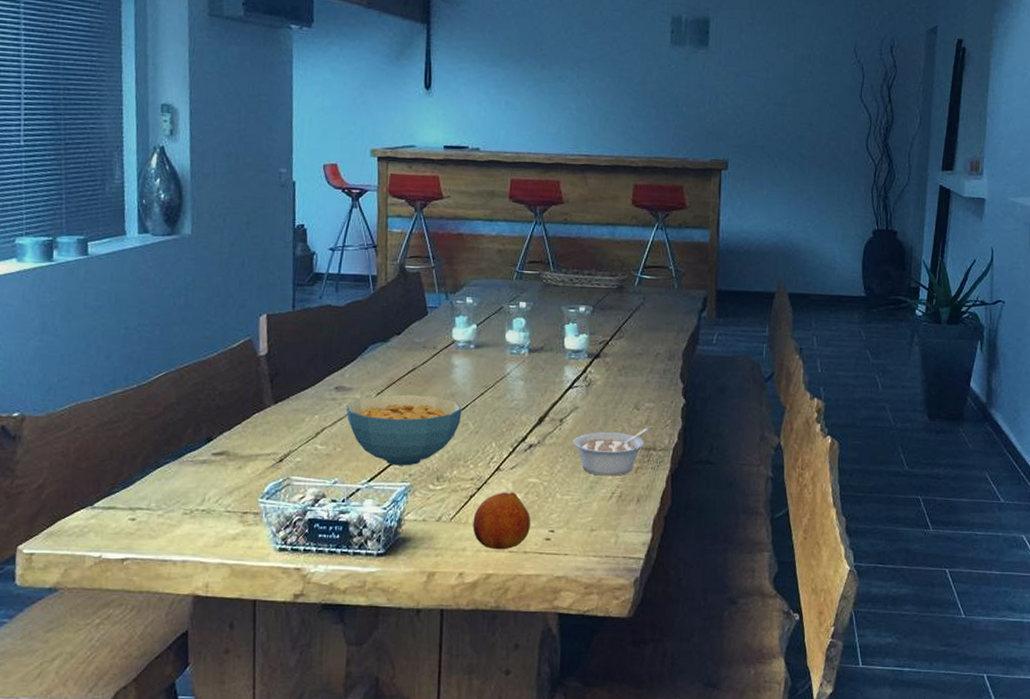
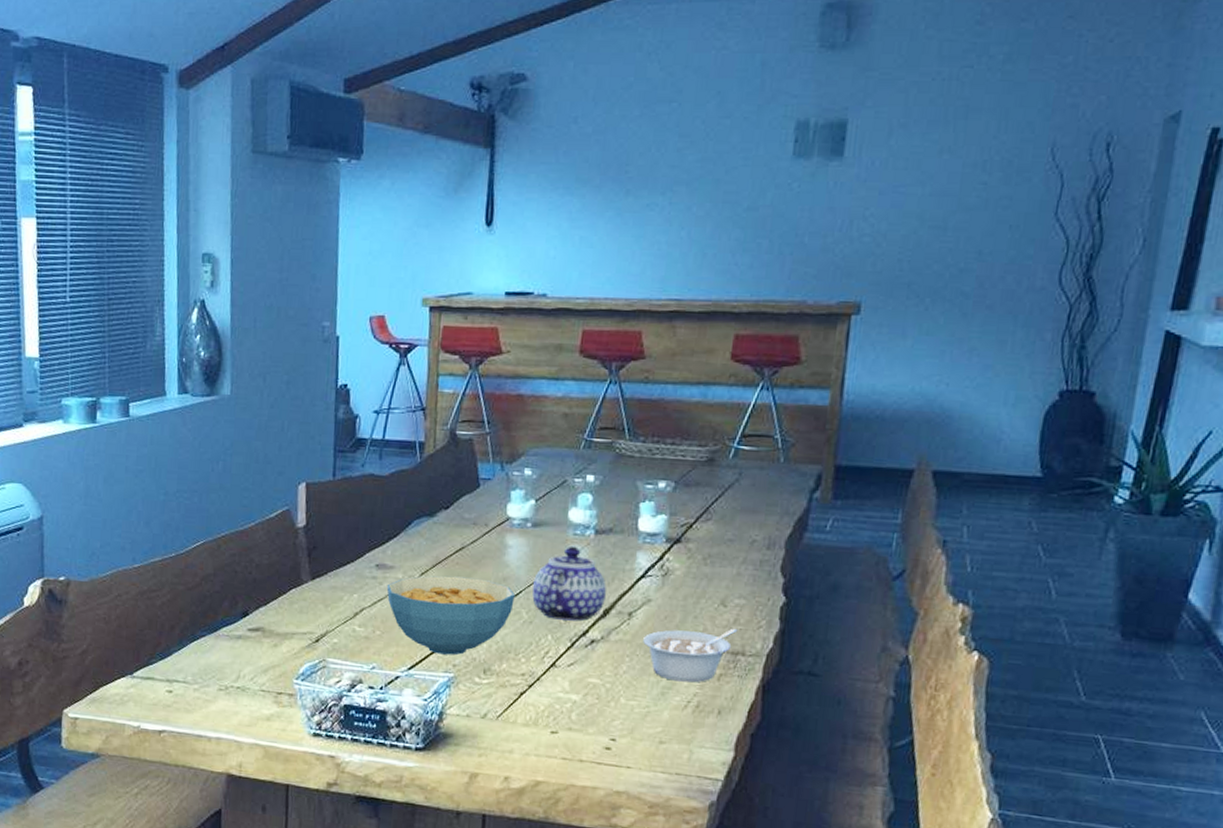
fruit: present [473,492,530,550] -> none [522,691,589,756]
teapot: none [477,363,540,429] -> present [532,545,607,621]

